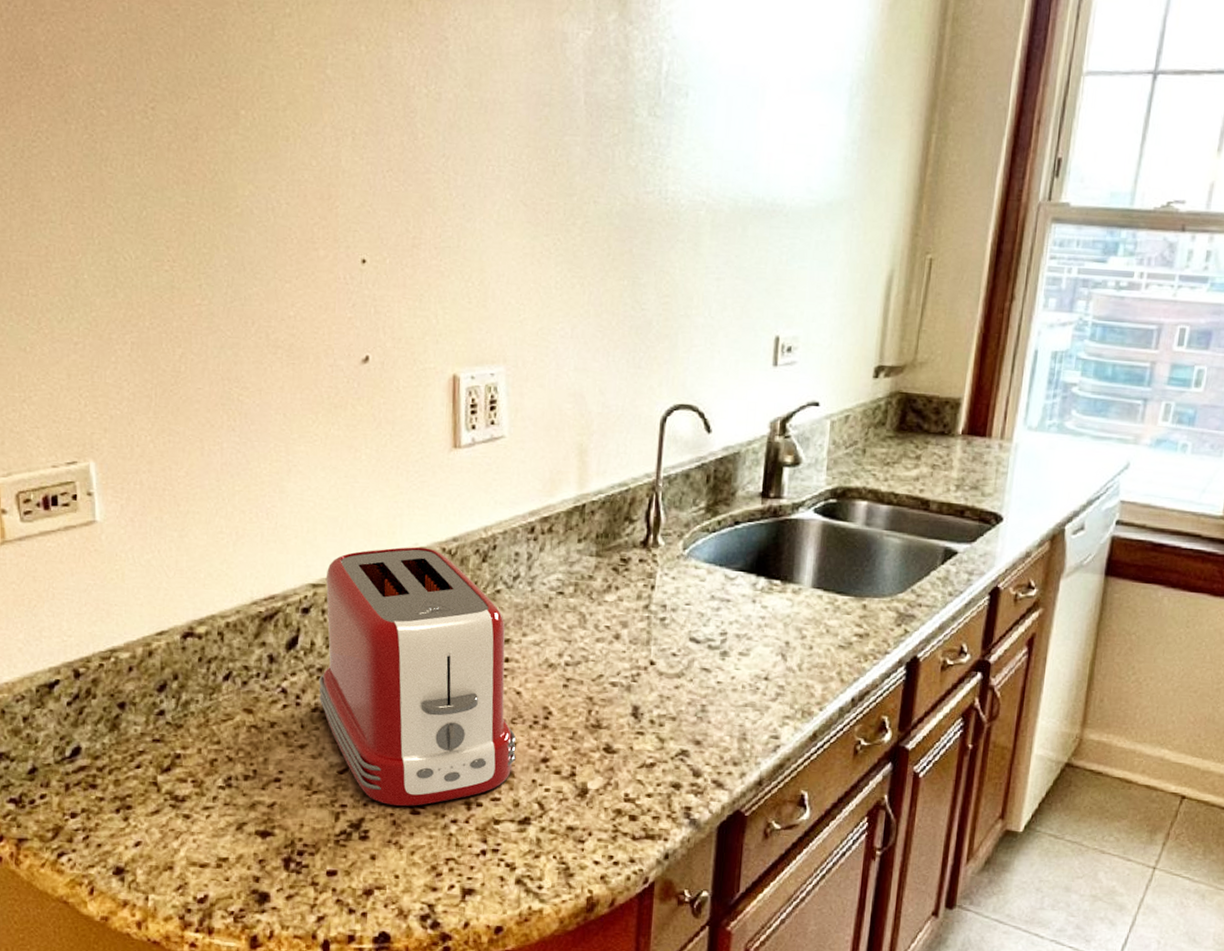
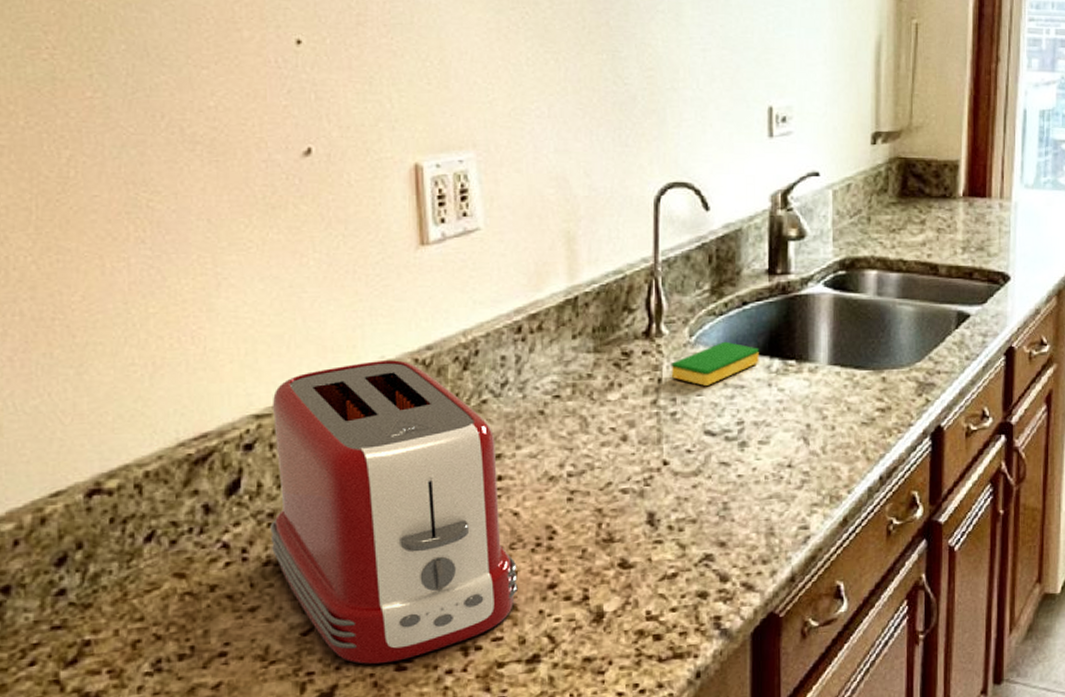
dish sponge: none [663,556,747,596] -> present [671,341,759,386]

